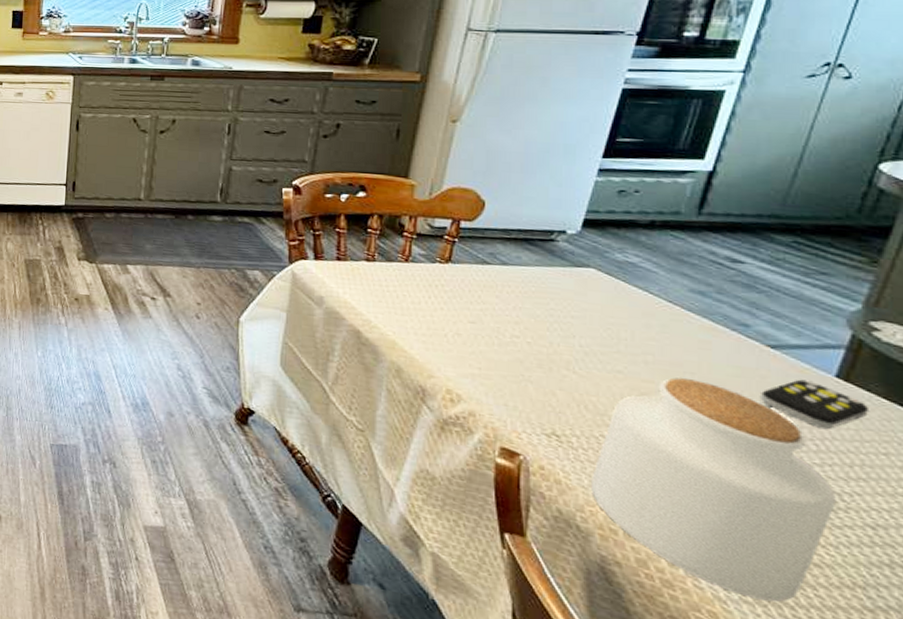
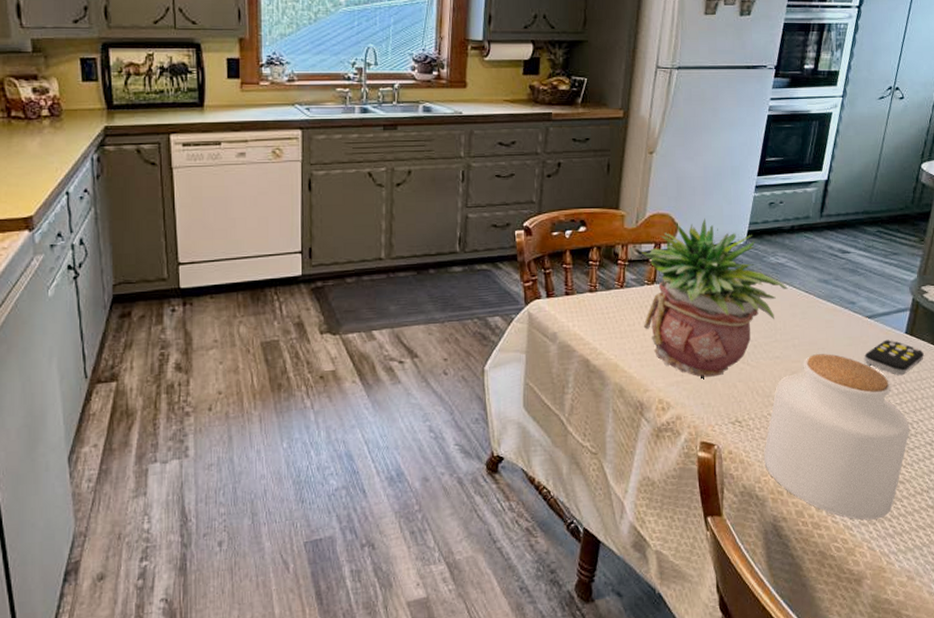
potted plant: none [431,198,640,378] -> present [642,218,788,379]

